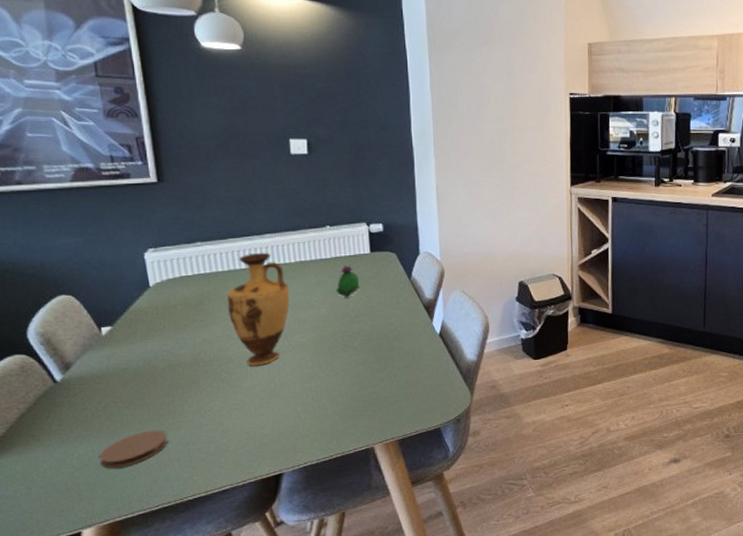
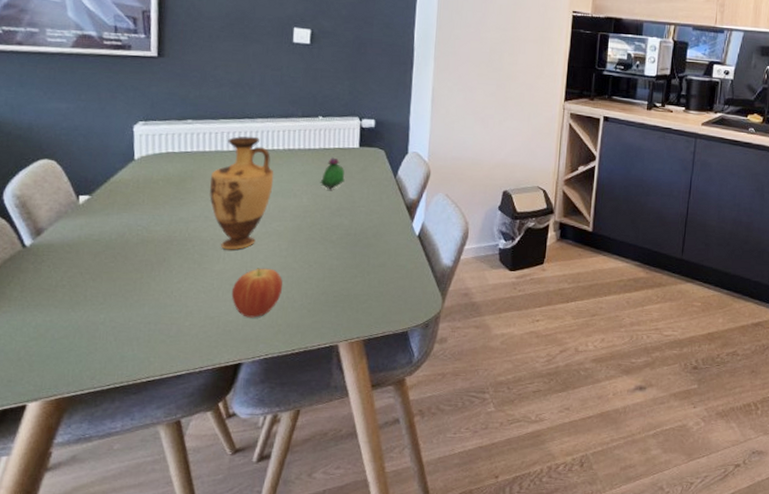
coaster: present [99,430,168,469] -> none [56,305,130,342]
fruit: none [263,380,313,429] -> present [231,268,283,318]

